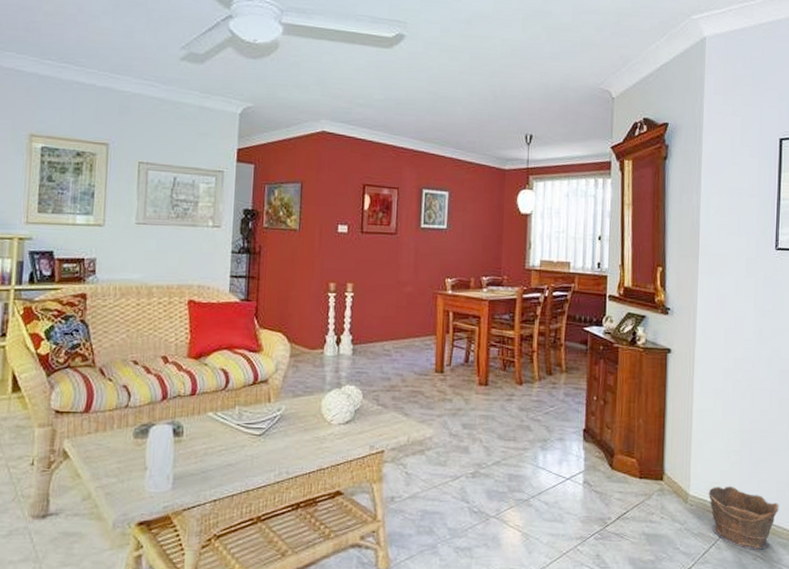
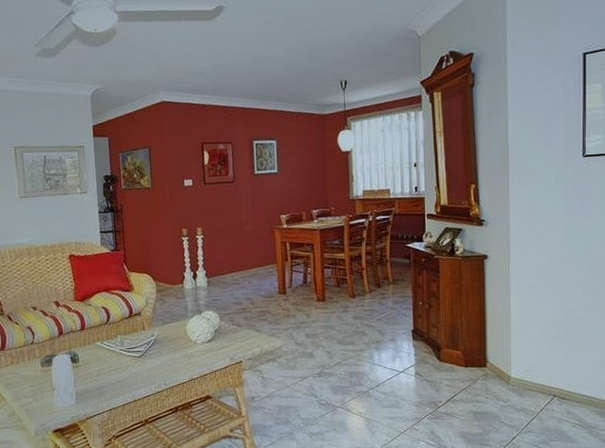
clay pot: present [708,486,779,550] -> none [528,367,595,419]

